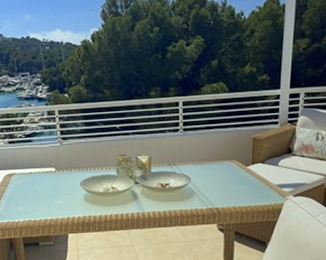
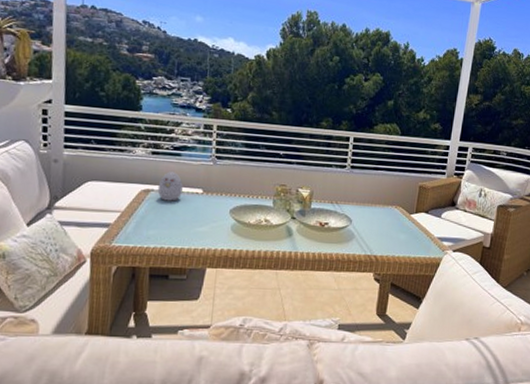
decorative egg: none [18,156,39,182] -> present [157,171,183,201]

